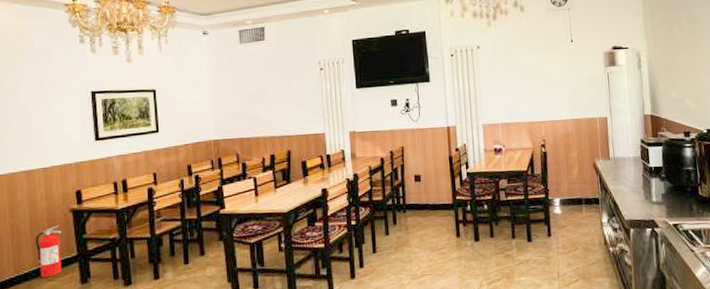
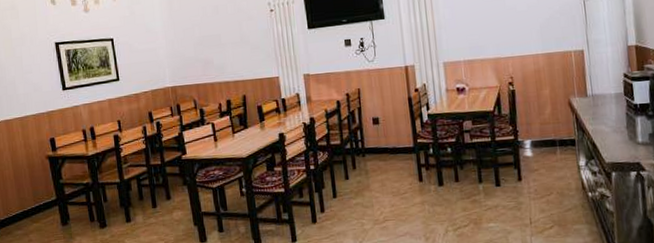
fire extinguisher: present [35,225,62,278] -> none [19,171,45,220]

